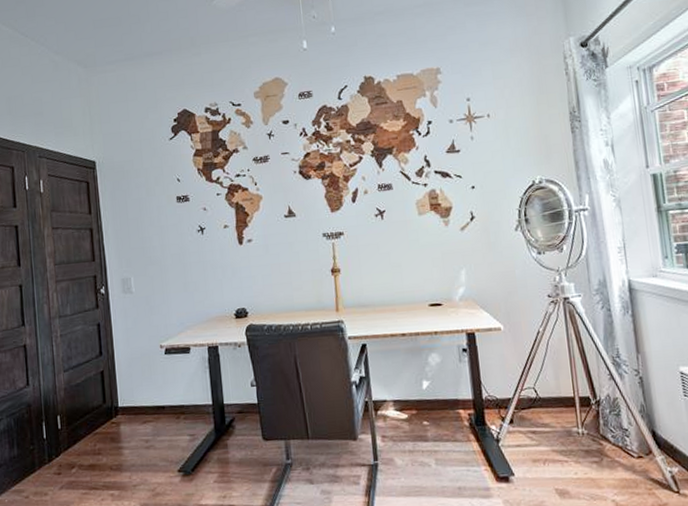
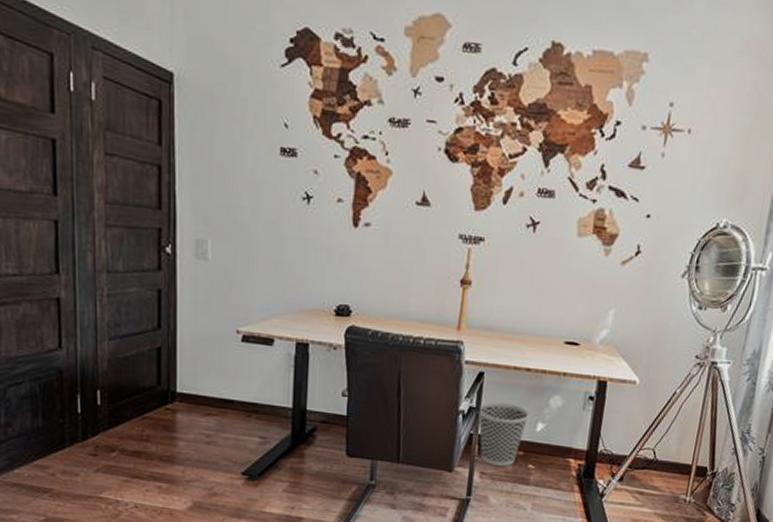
wastebasket: none [368,367,414,429] -> present [478,402,530,467]

